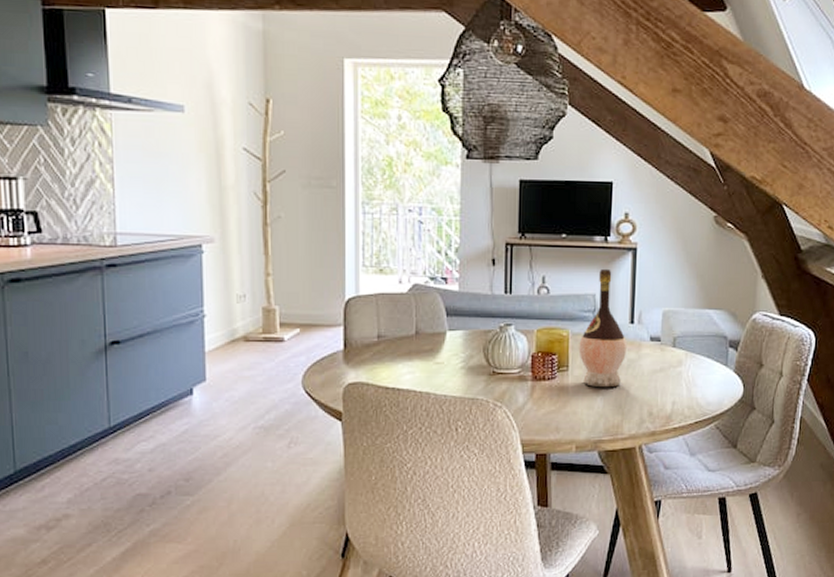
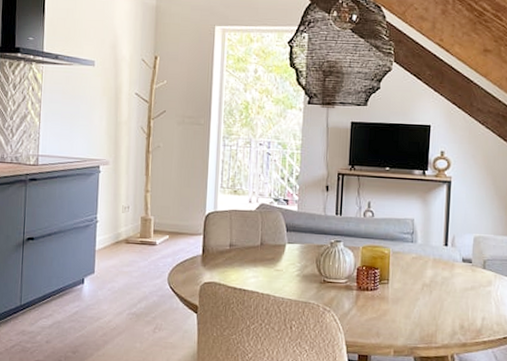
wine bottle: present [578,268,628,388] -> none [398,197,442,301]

